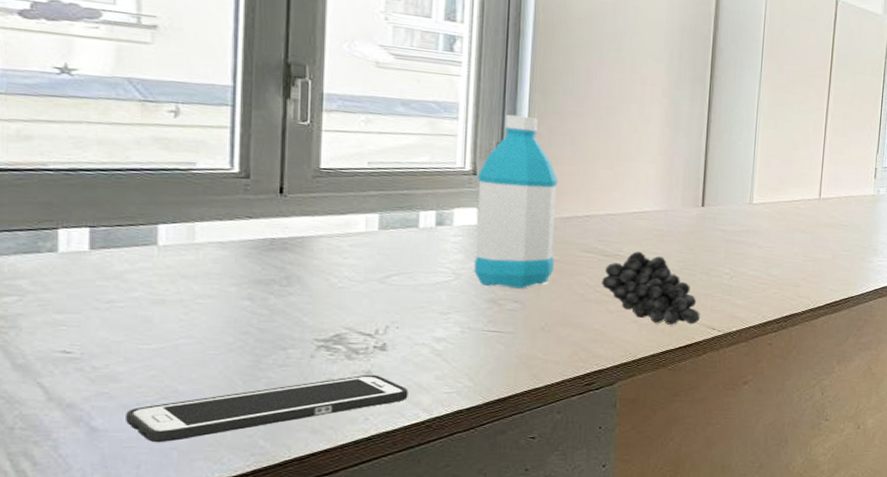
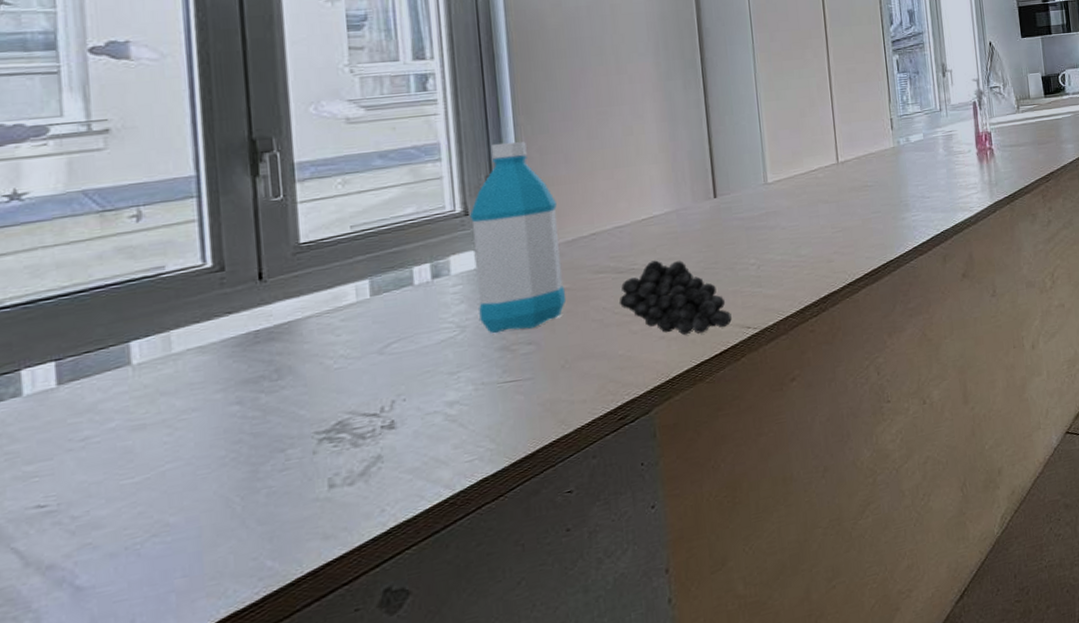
cell phone: present [126,374,408,443] -> none [113,458,426,590]

